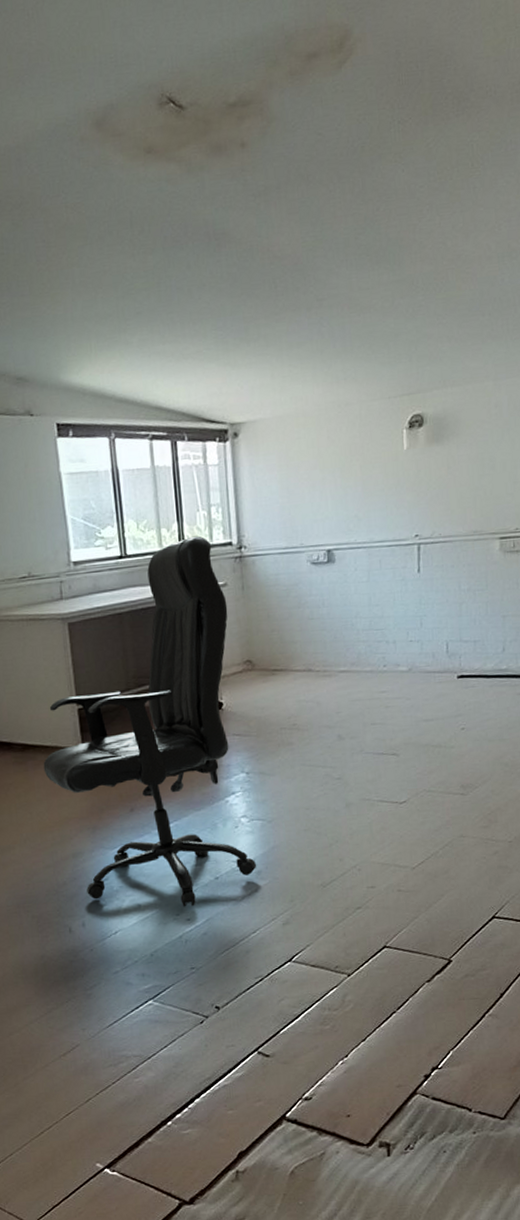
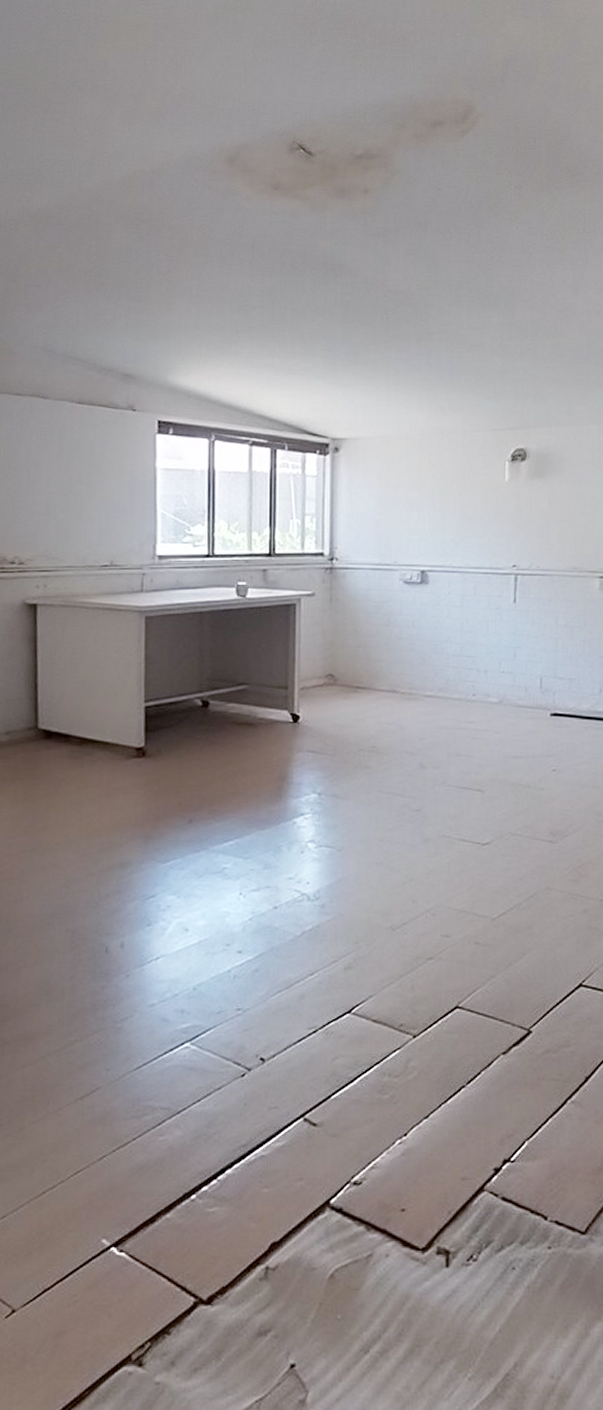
office chair: present [43,535,257,907] -> none [100,543,321,937]

